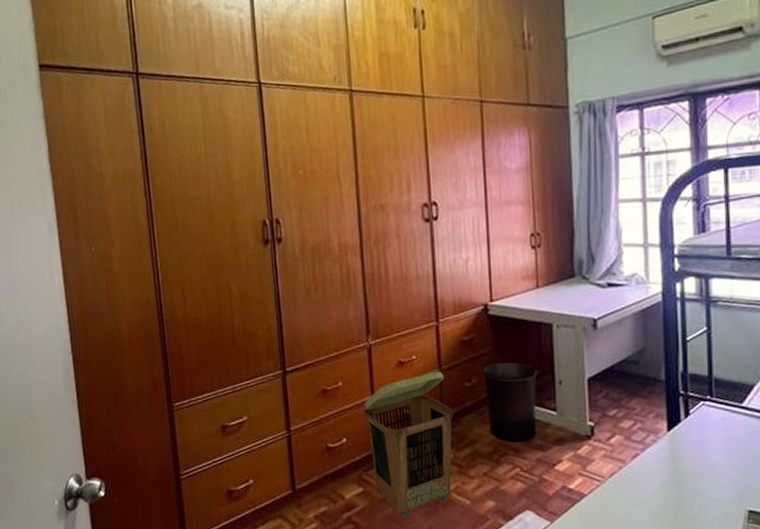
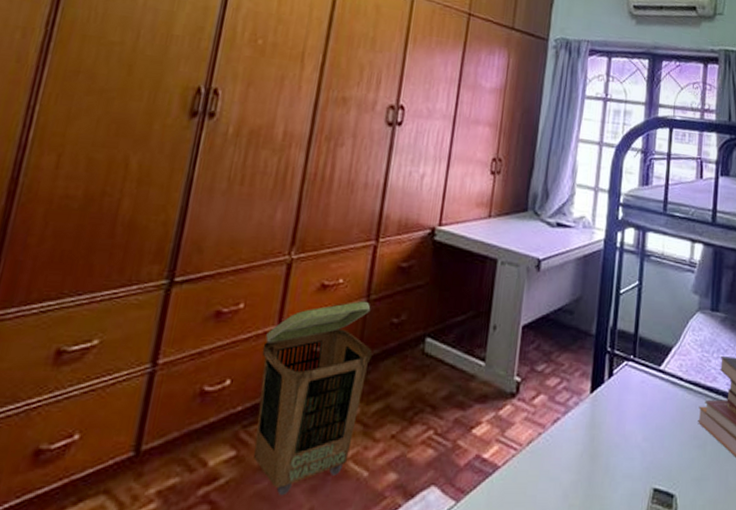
waste bin: present [482,362,537,443] -> none [409,298,473,398]

